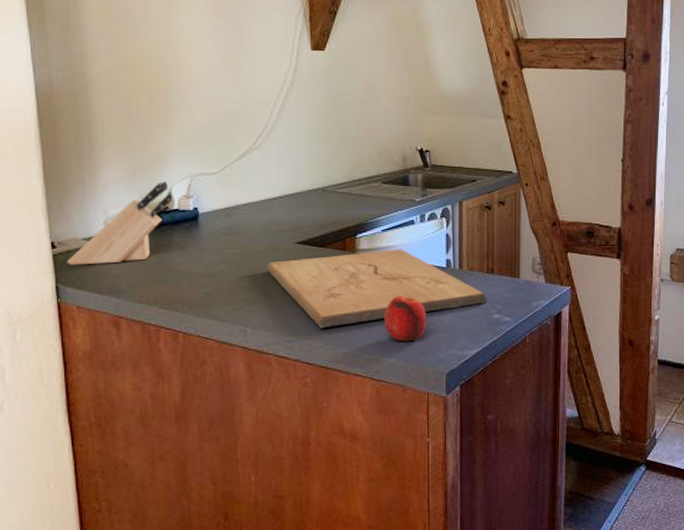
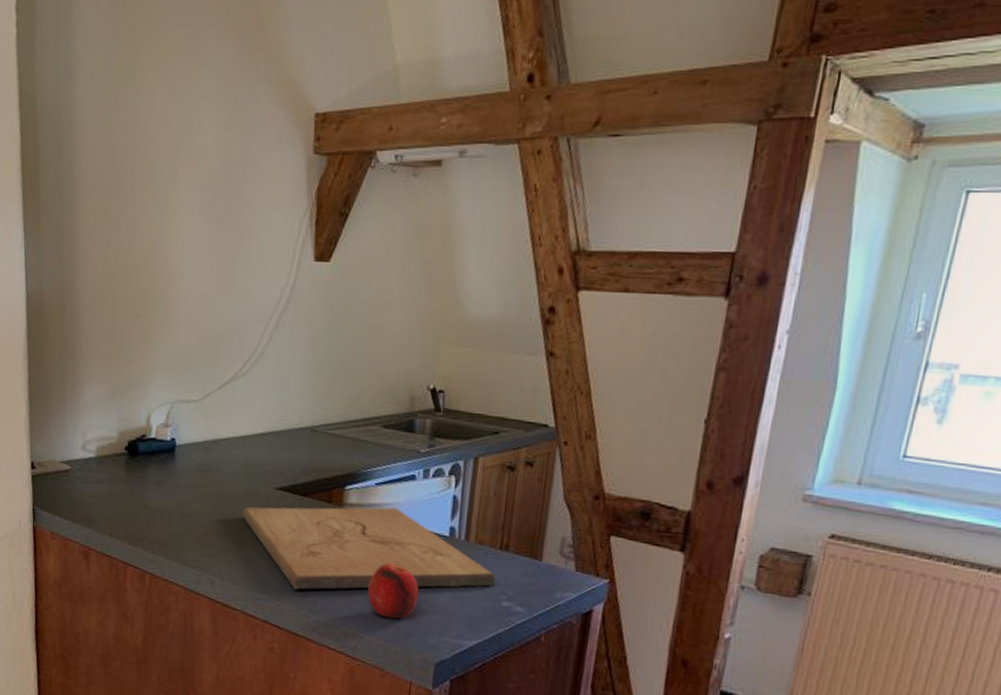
knife block: present [66,180,173,265] -> none [44,405,151,491]

